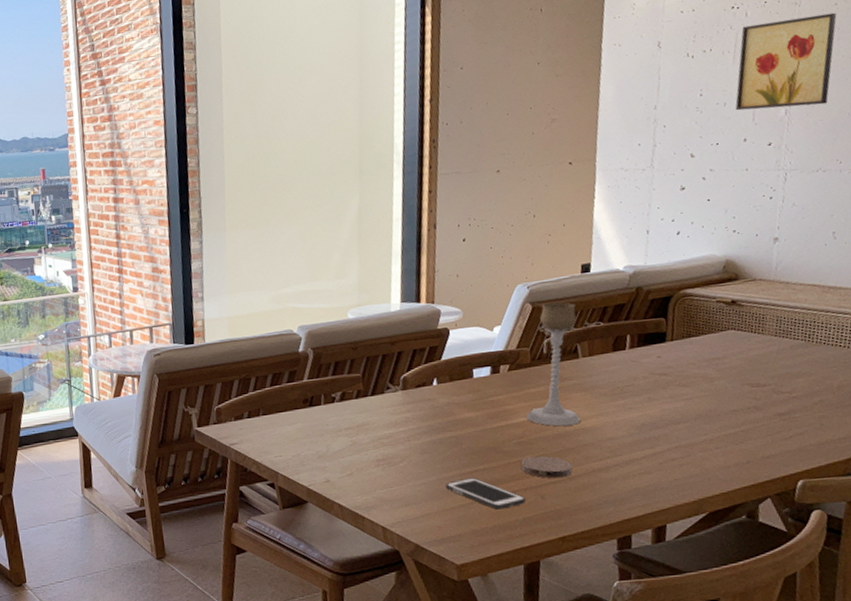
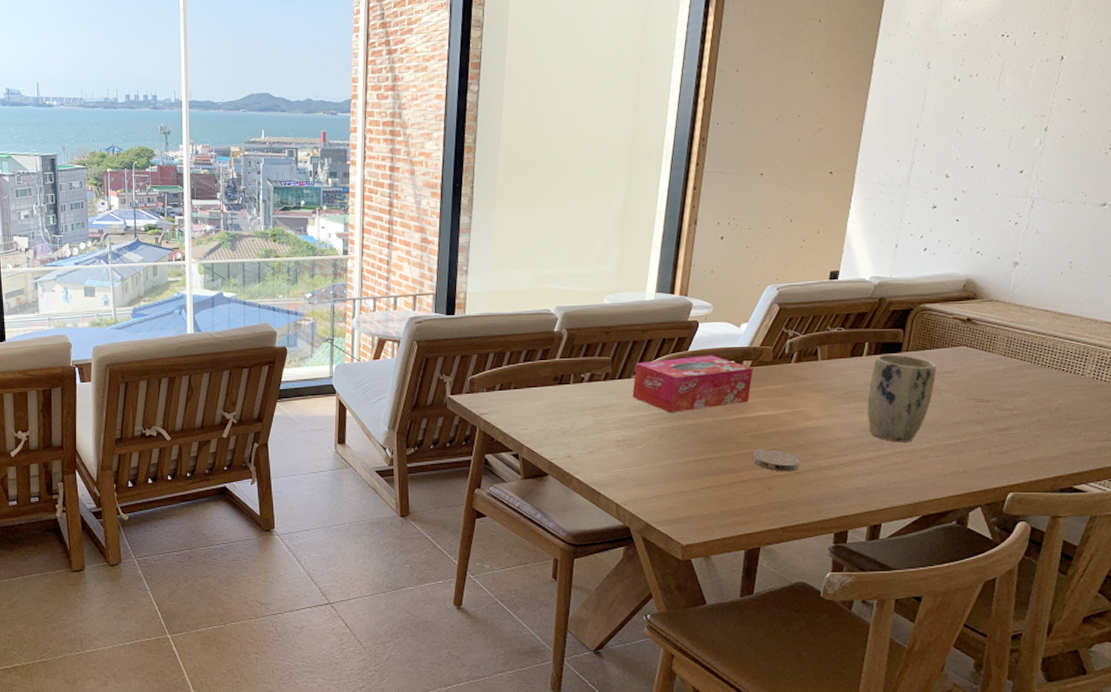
tissue box: none [387,362,512,426] -> present [632,355,753,413]
cell phone: present [445,477,526,510] -> none [680,464,753,497]
candle holder: present [526,301,581,427] -> none [762,305,821,423]
plant pot: none [636,344,706,437] -> present [867,354,937,443]
wall art: present [735,12,837,111] -> none [993,49,1100,138]

